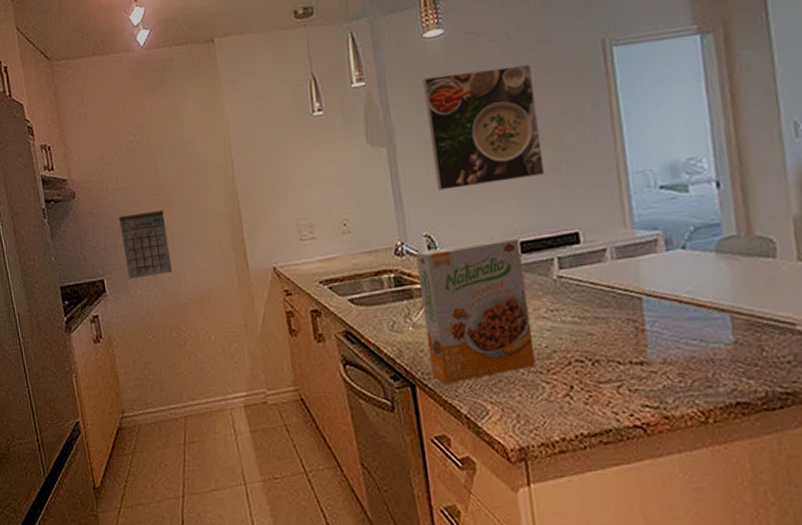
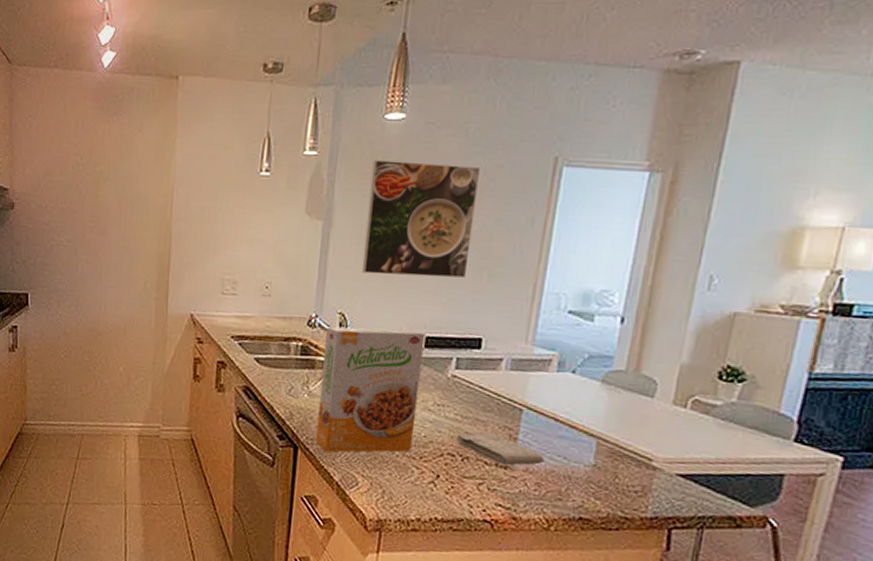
calendar: present [119,202,172,279] -> none [51,224,97,300]
washcloth: none [579,329,681,362] -> present [455,432,545,466]

